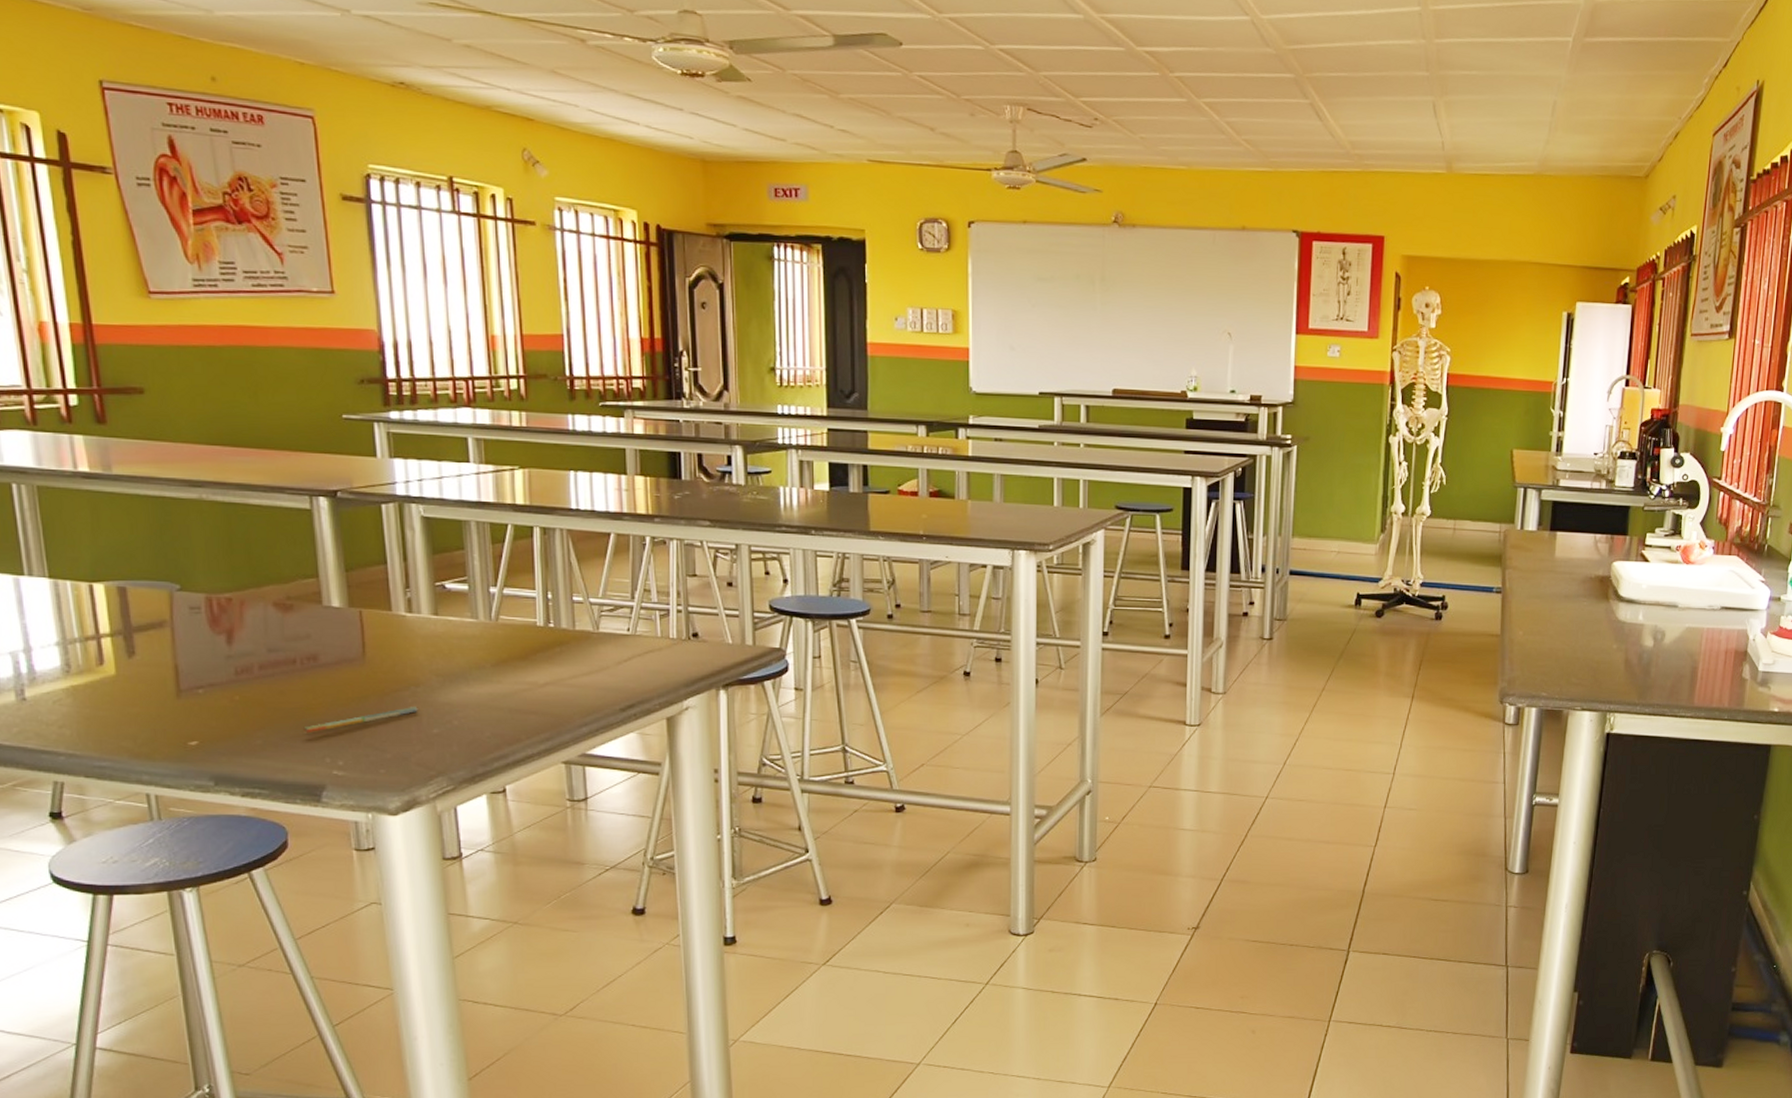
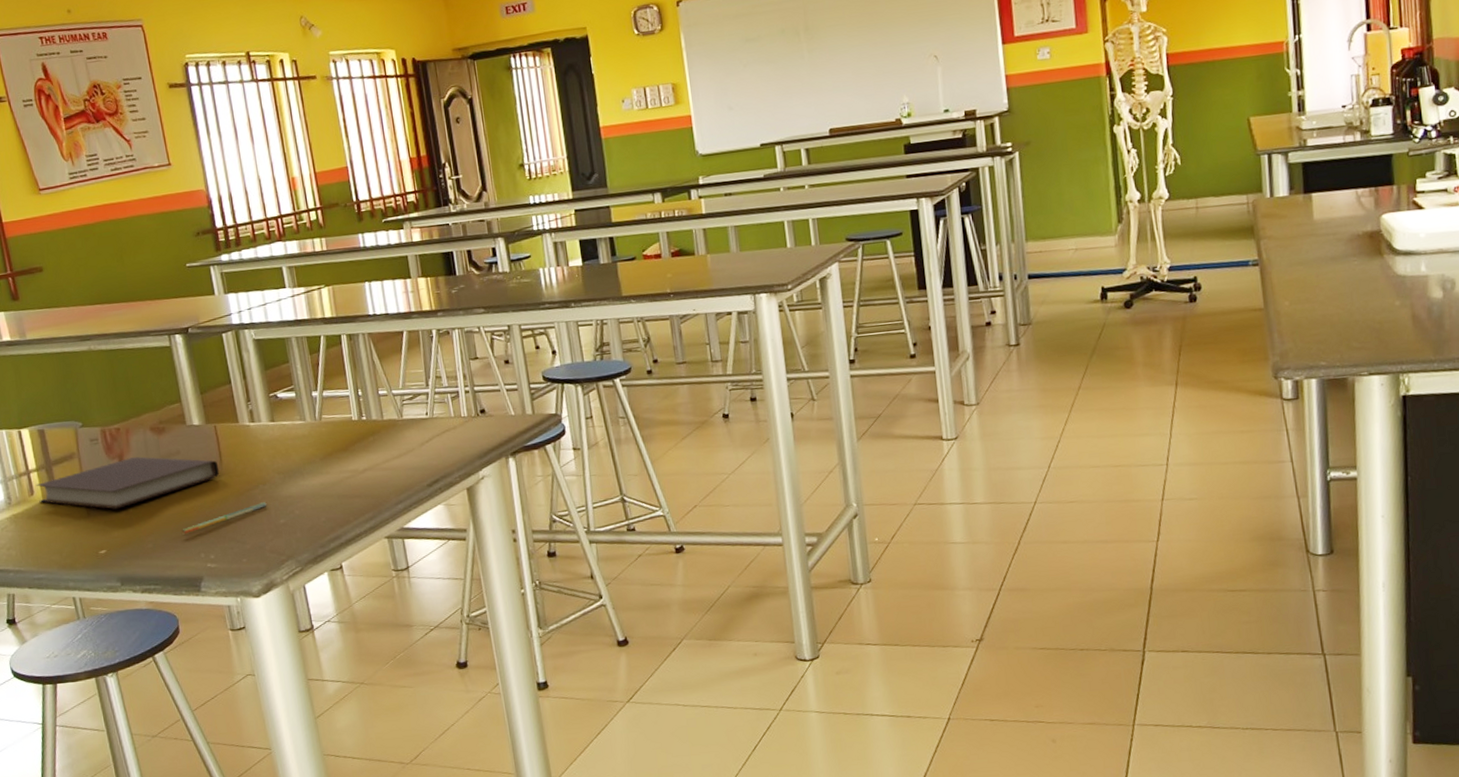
notebook: none [107,635,361,694] -> present [36,457,220,510]

